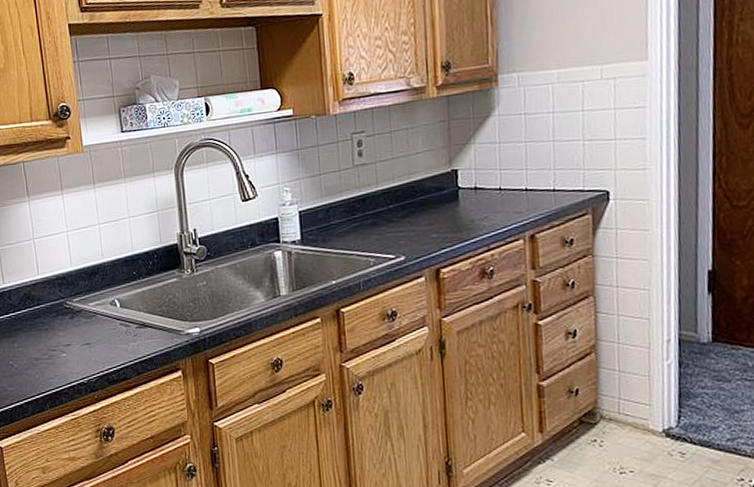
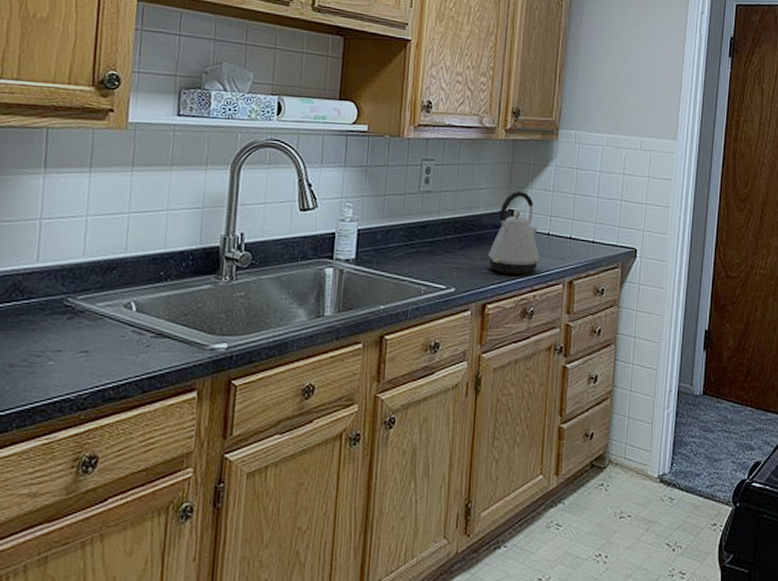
kettle: none [435,148,494,236] -> present [488,190,540,275]

